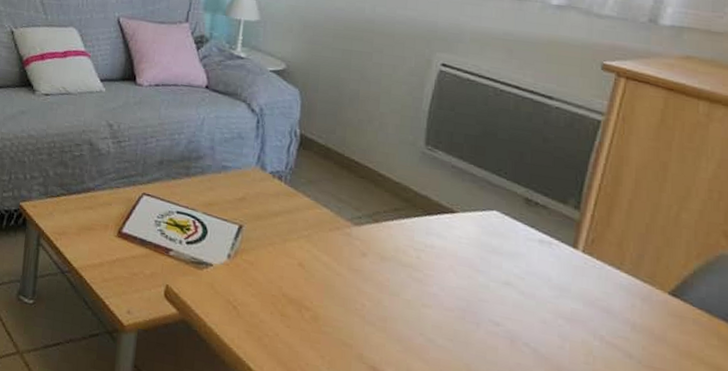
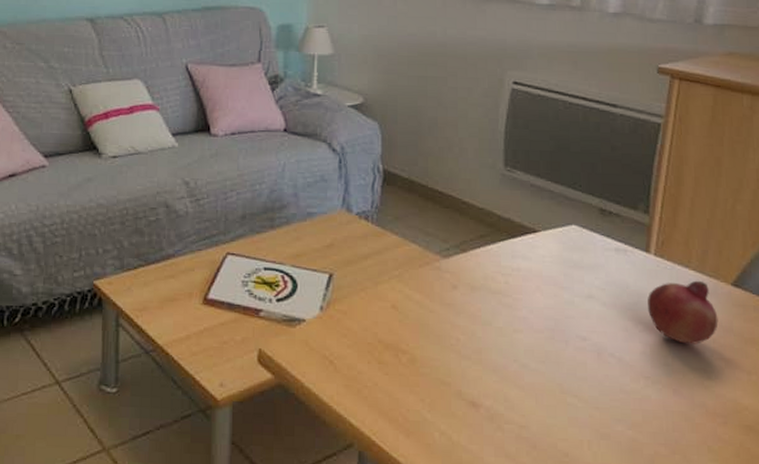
fruit: none [571,281,650,348] -> present [648,280,718,345]

